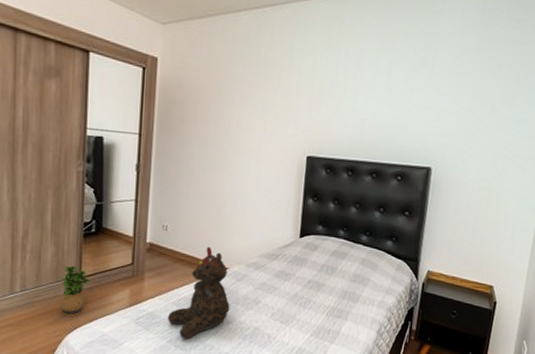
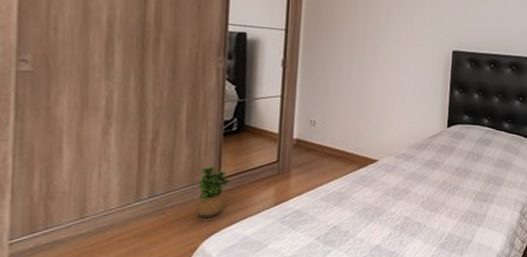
teddy bear: present [168,246,230,339] -> none [316,139,380,235]

